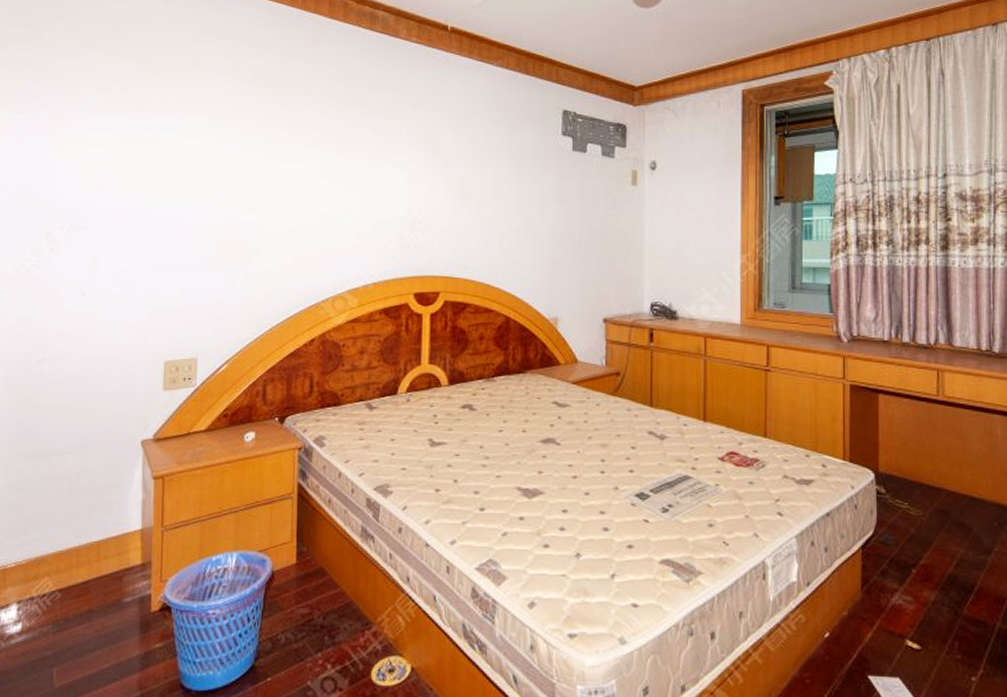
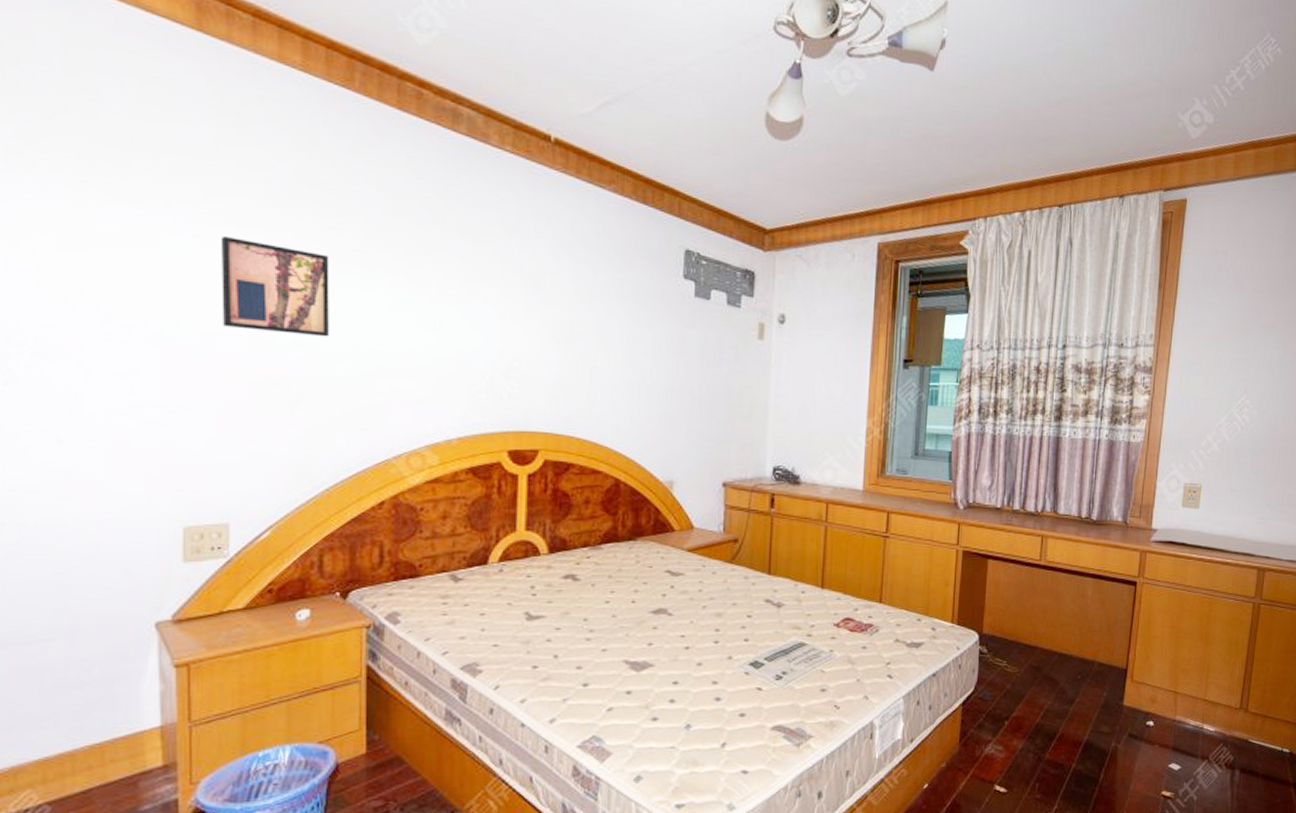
wall art: none [198,127,277,203] -> present [220,235,330,337]

